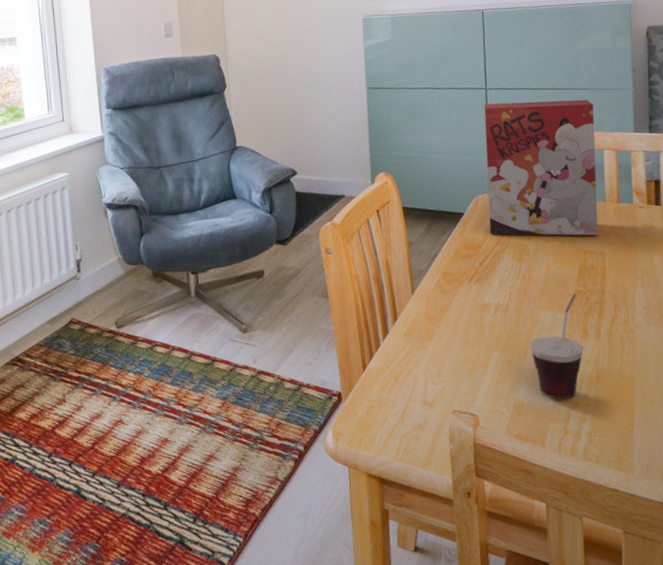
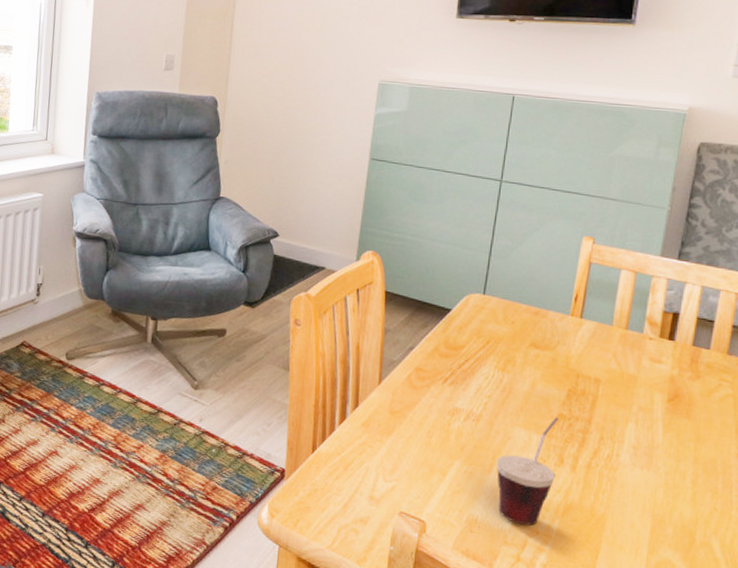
cereal box: present [483,99,599,236] -> none [476,196,620,359]

